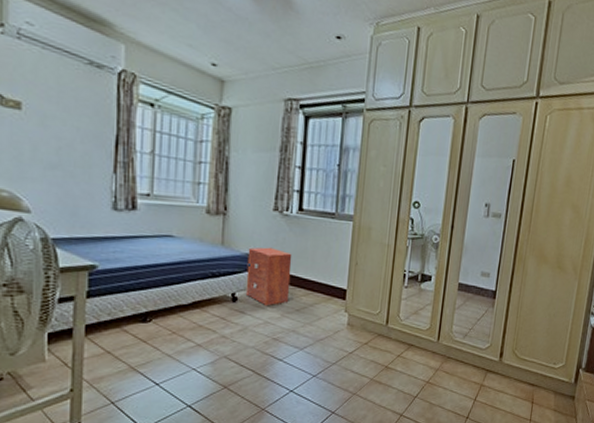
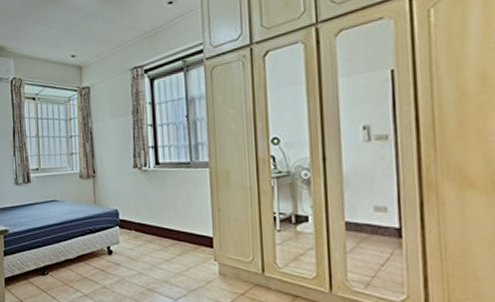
nightstand: present [245,247,292,307] -> none [116,202,158,258]

